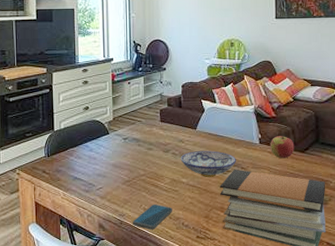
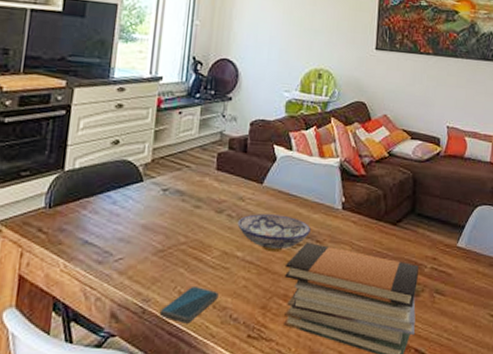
apple: present [270,136,295,159] -> none [354,201,385,232]

